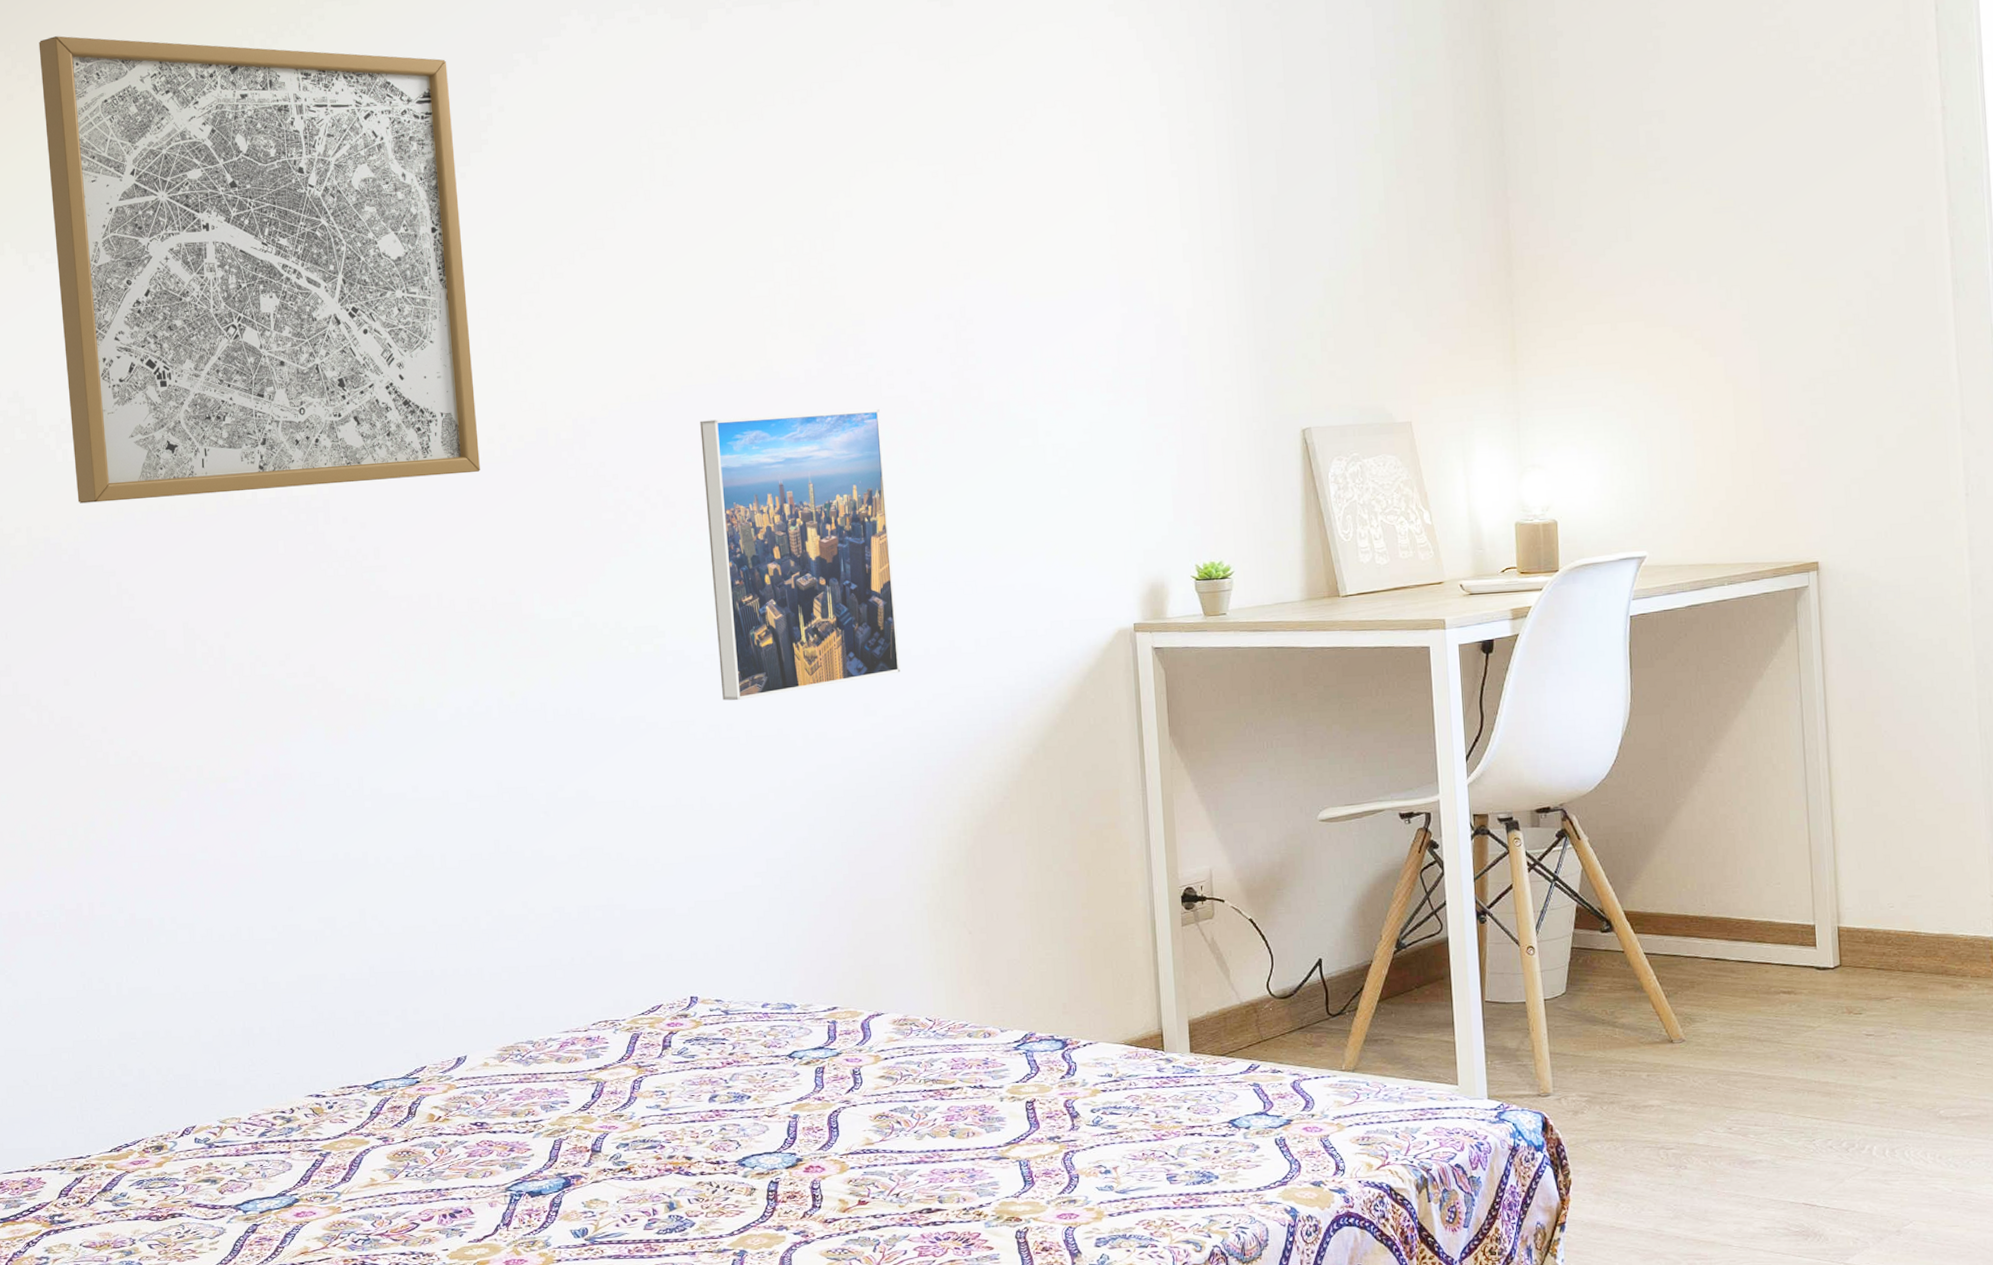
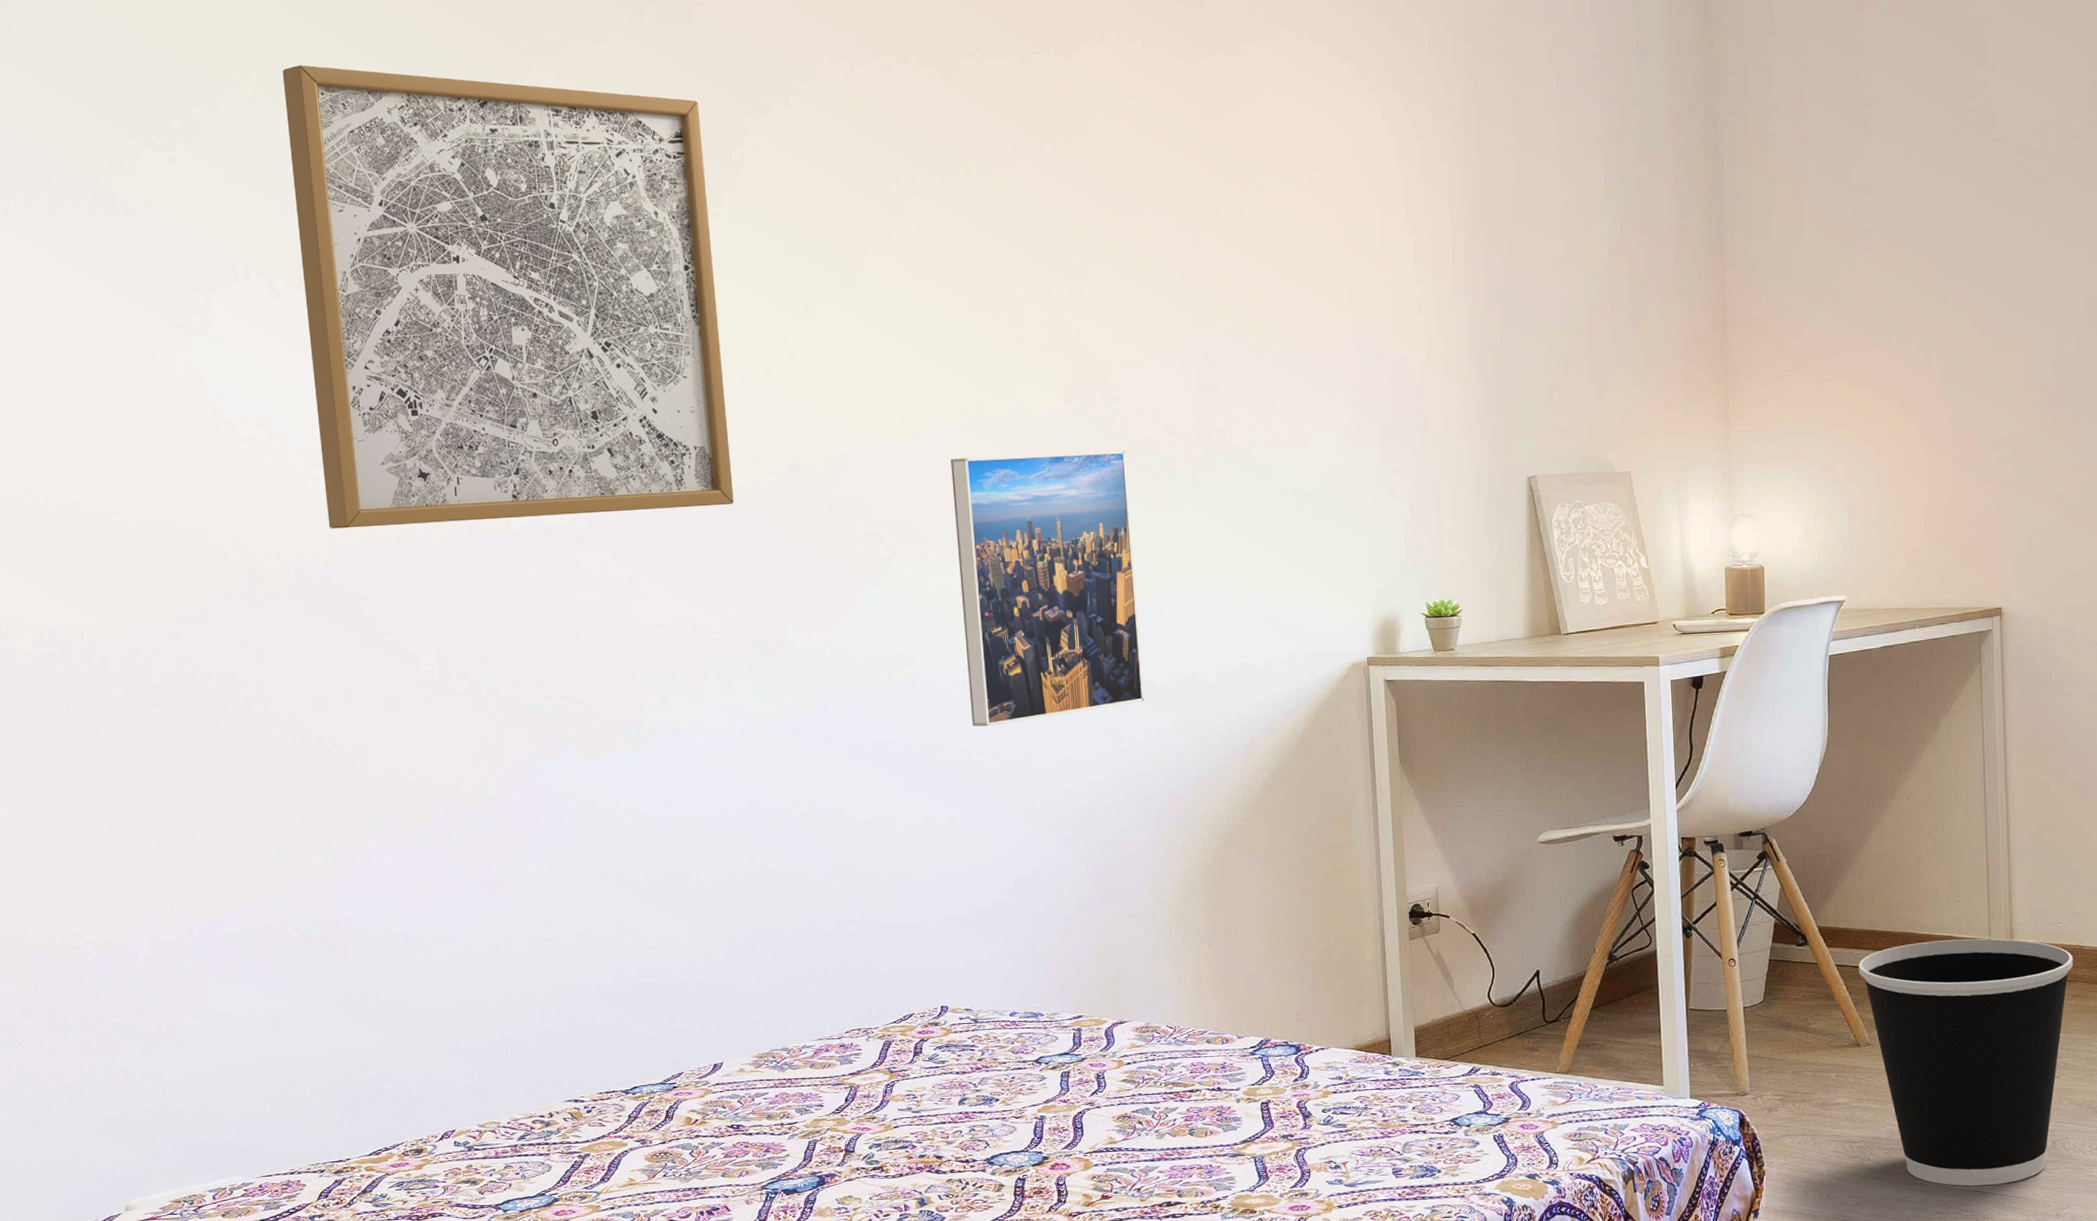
wastebasket: none [1669,924,1909,1199] -> present [1858,938,2074,1187]

